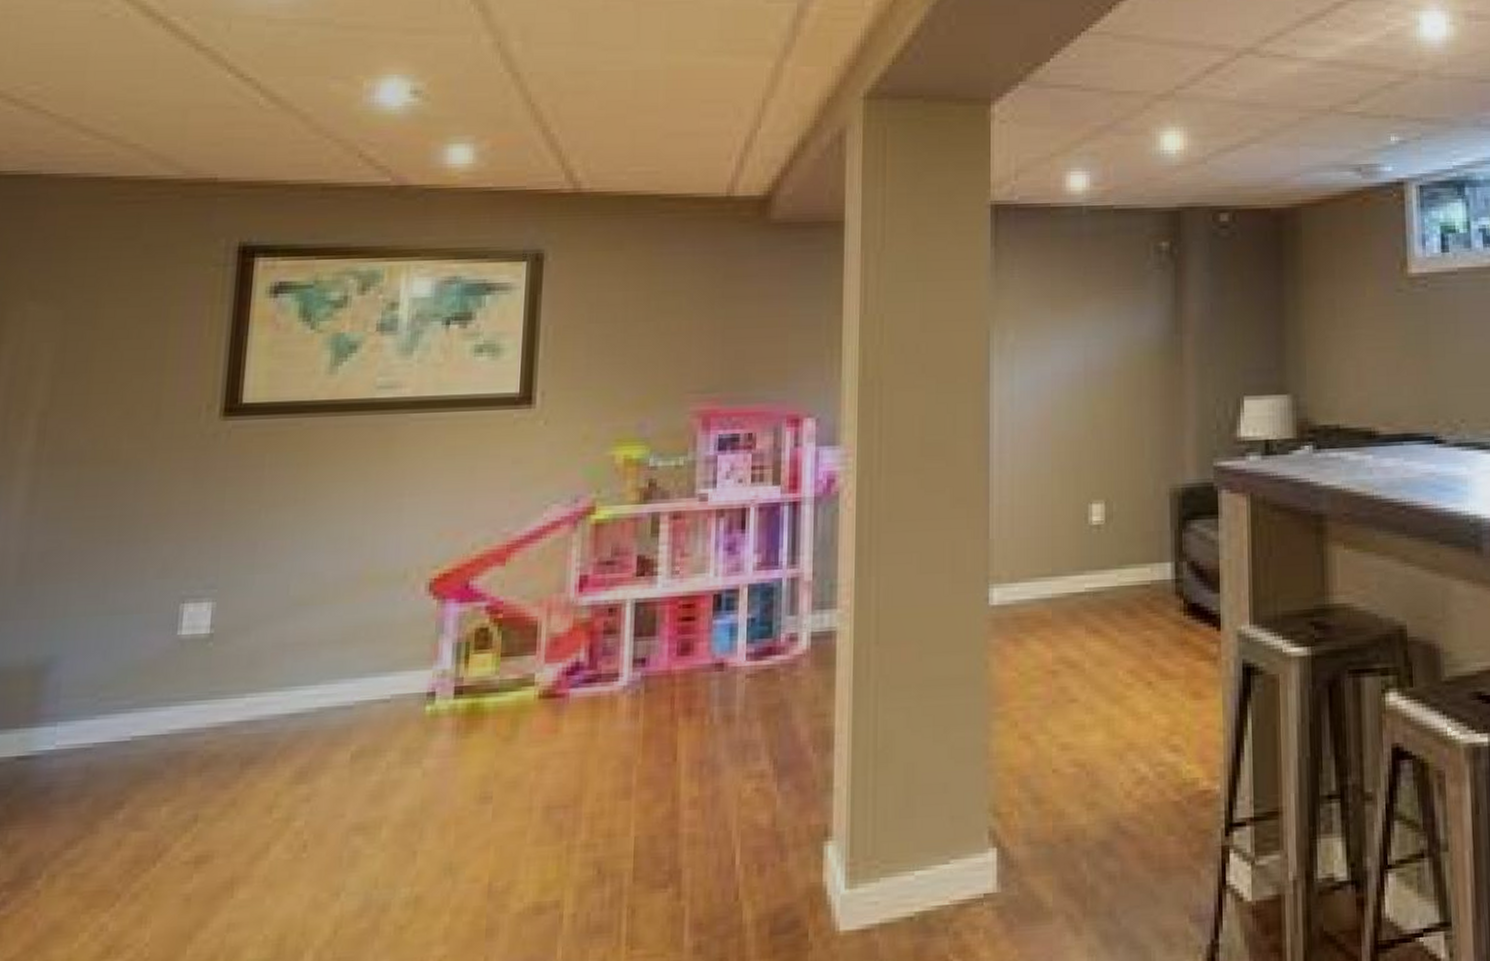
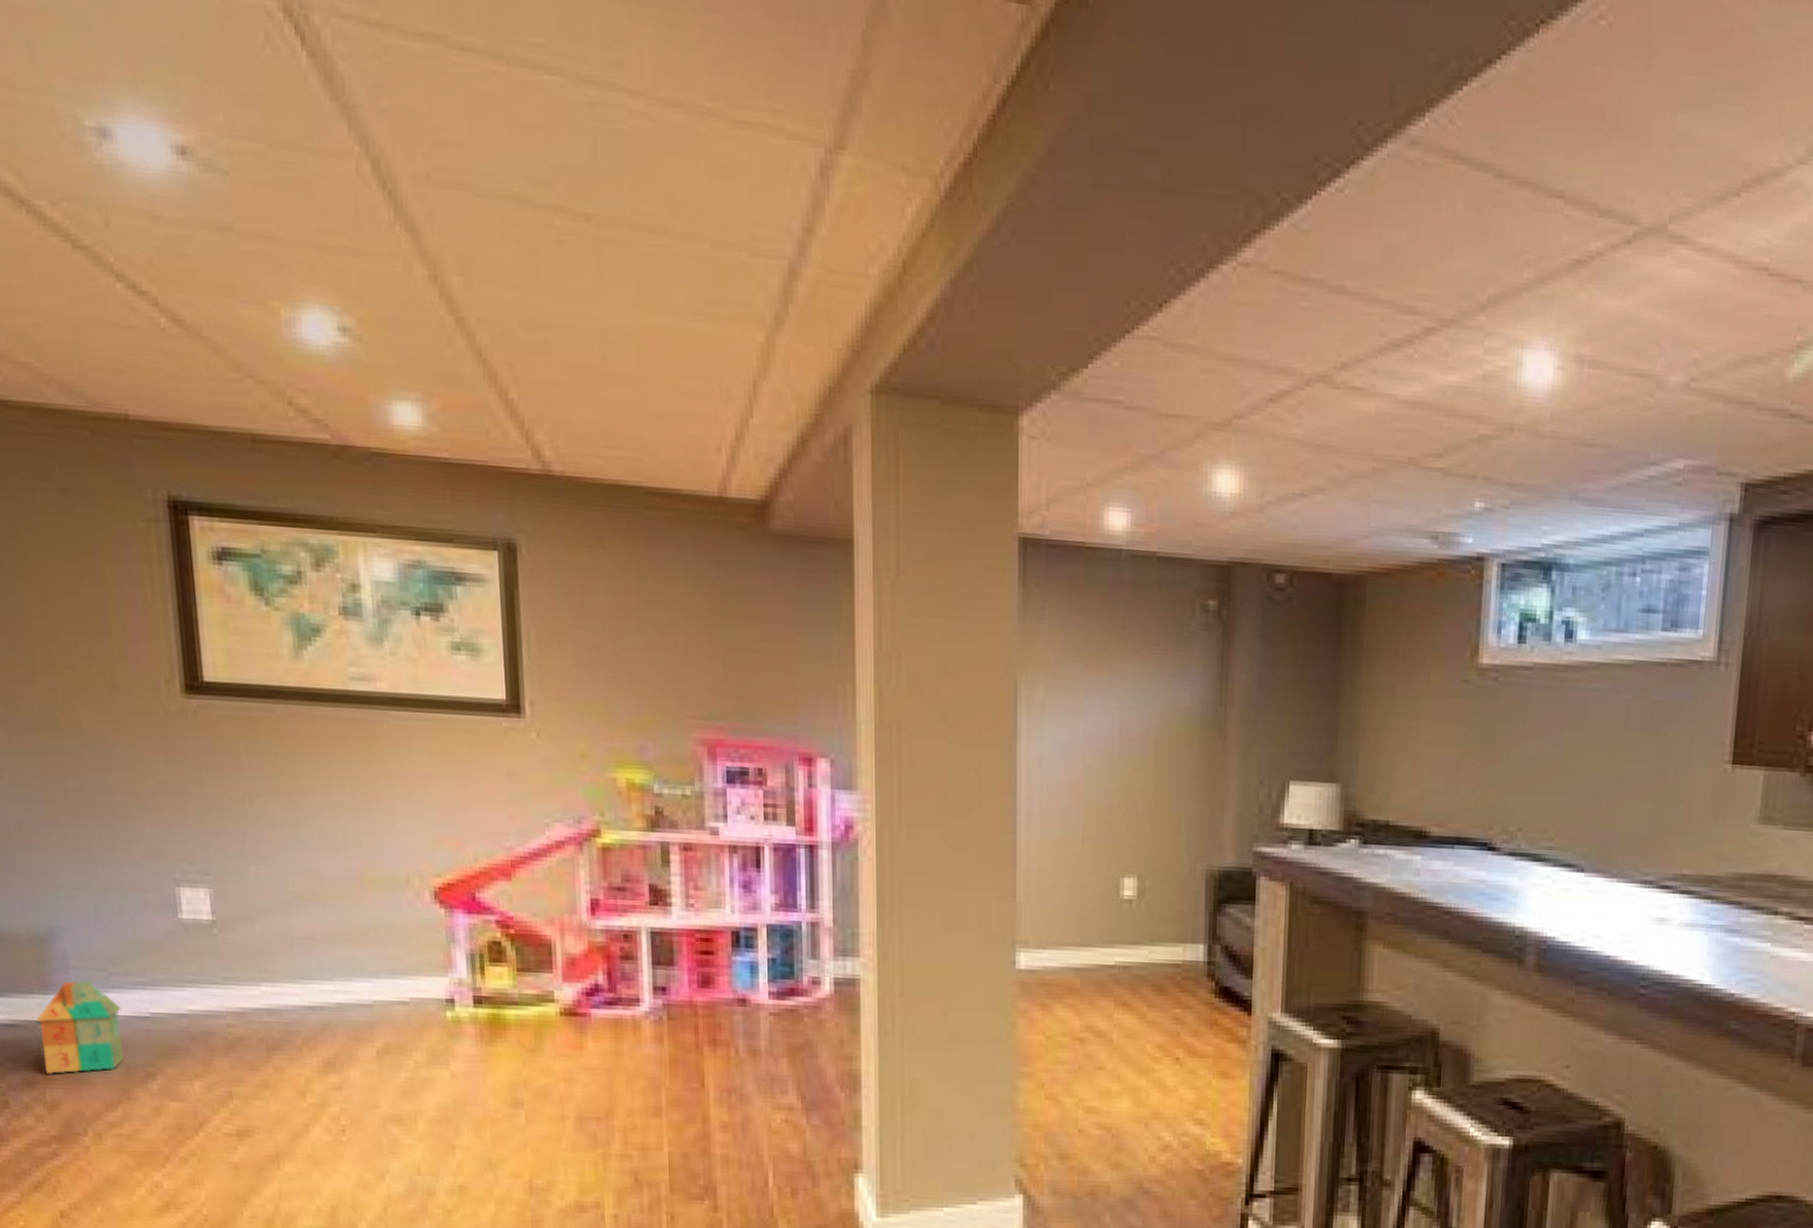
toy house: none [13,709,103,815] -> present [36,980,124,1075]

